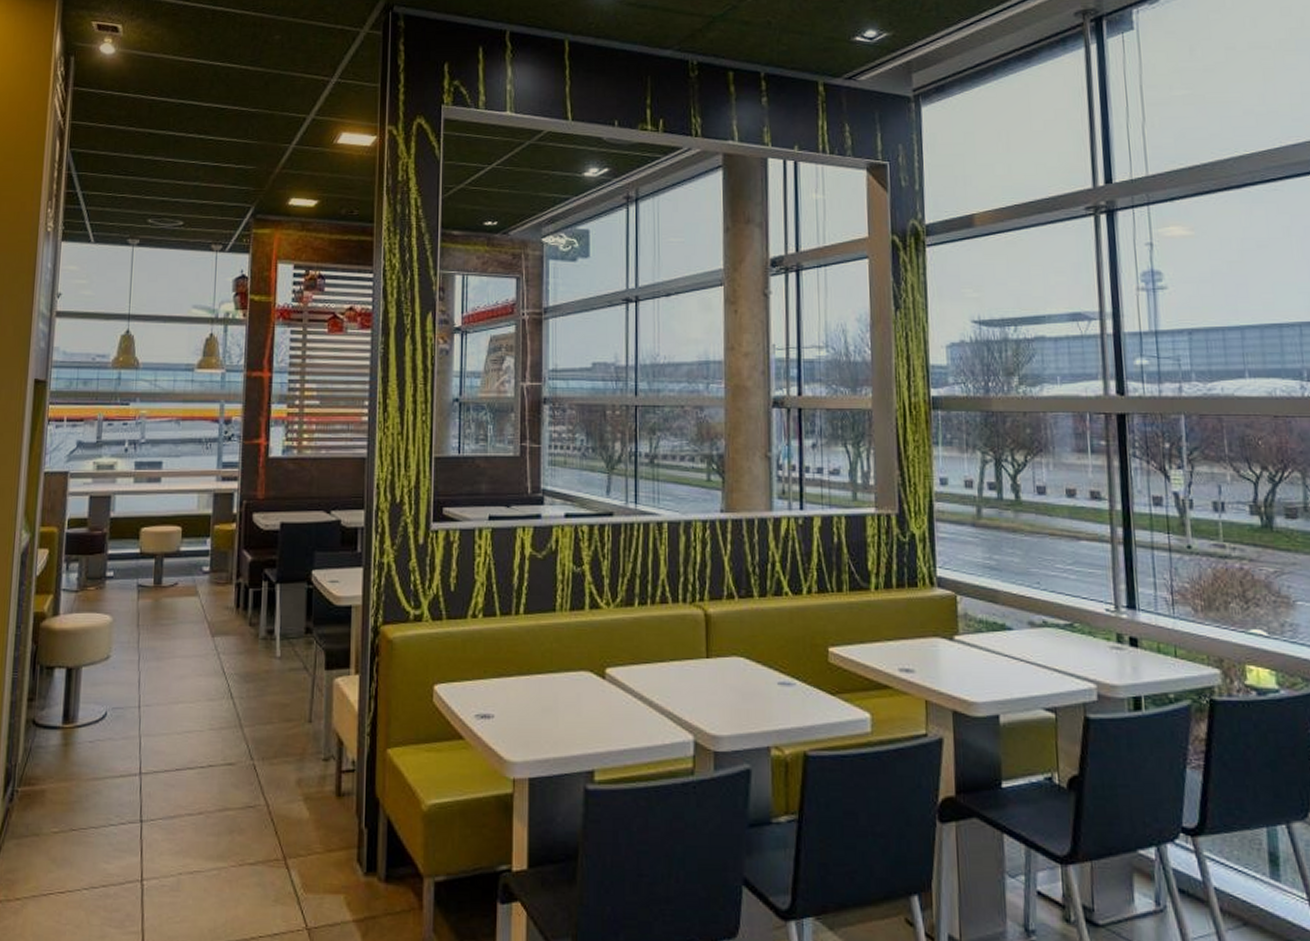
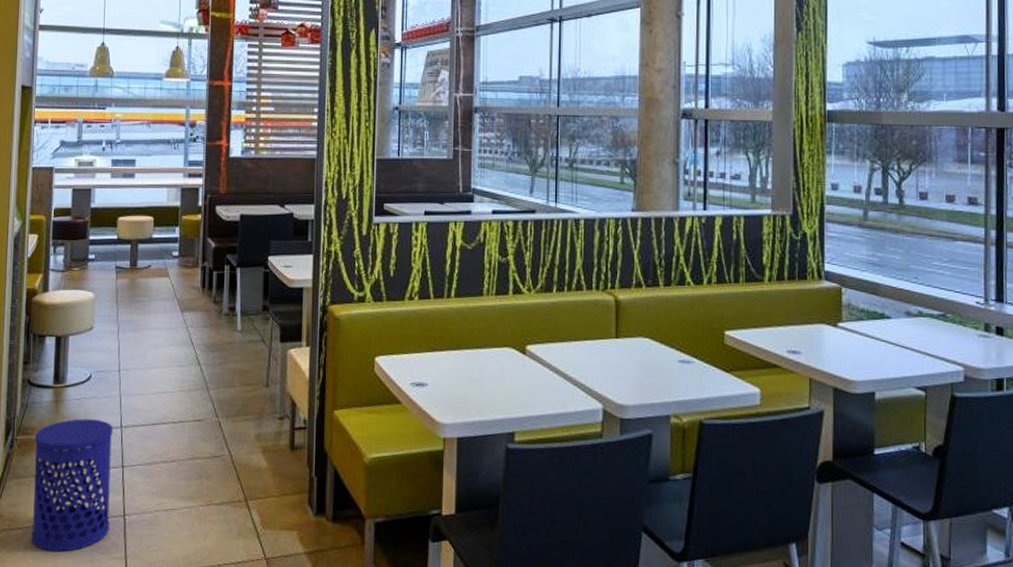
waste bin: none [31,765,131,927] -> present [31,419,113,552]

